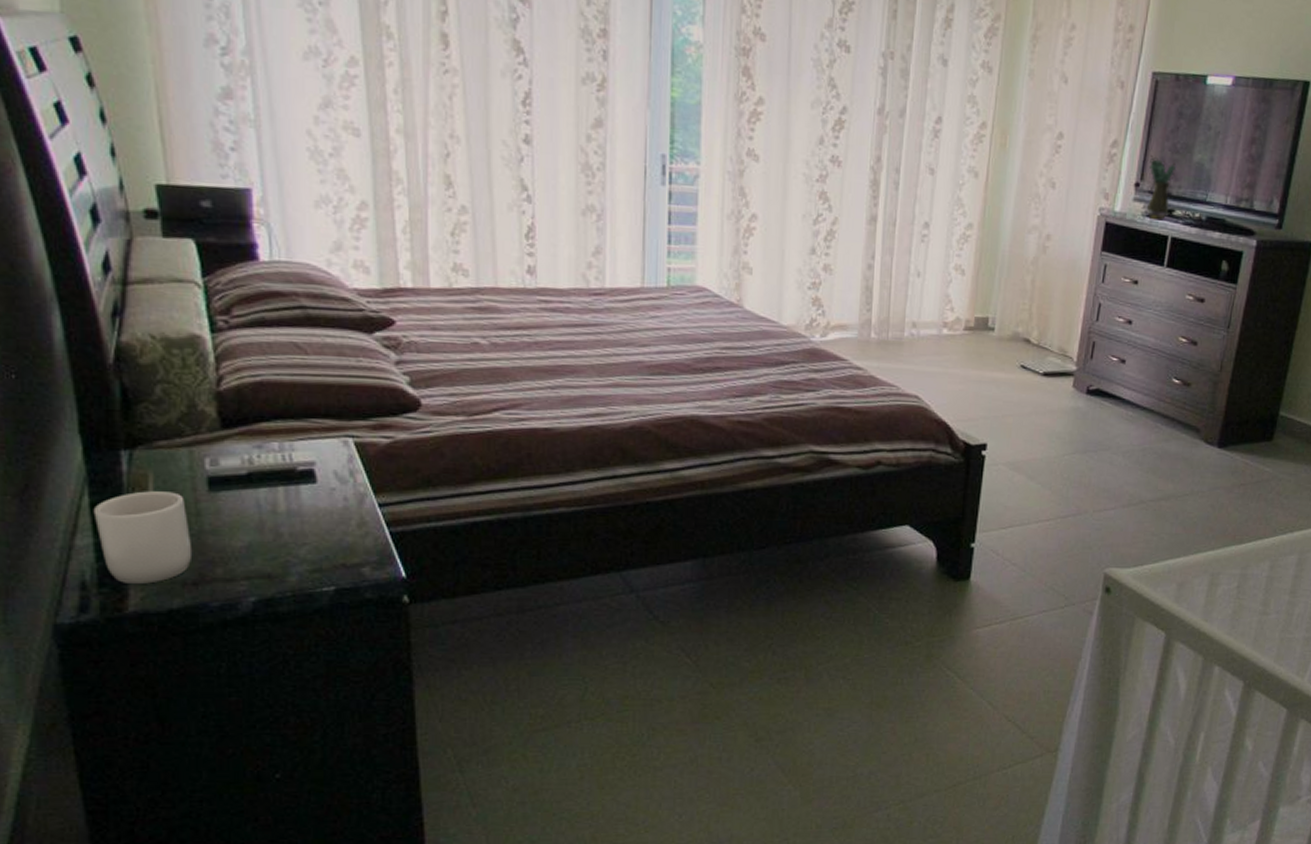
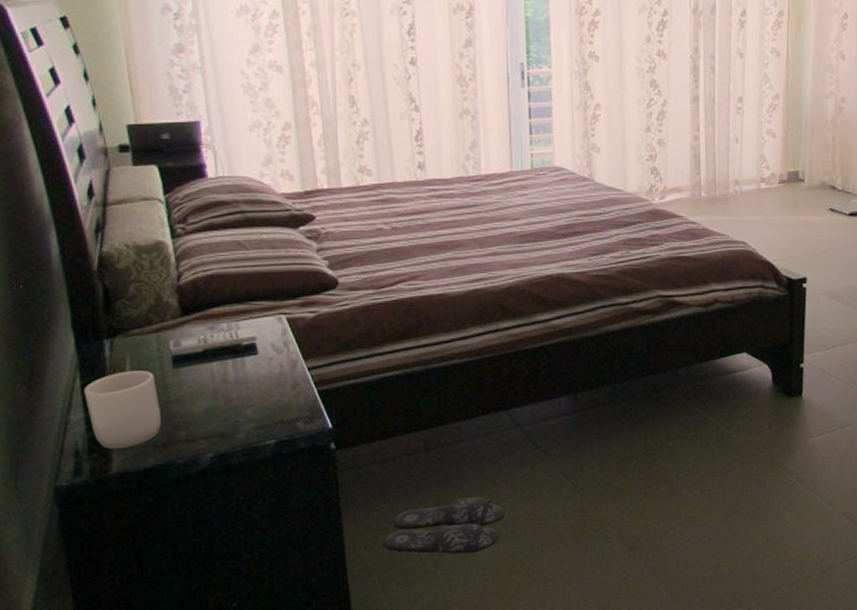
slippers: none [463,670,612,734] -> present [384,497,506,554]

